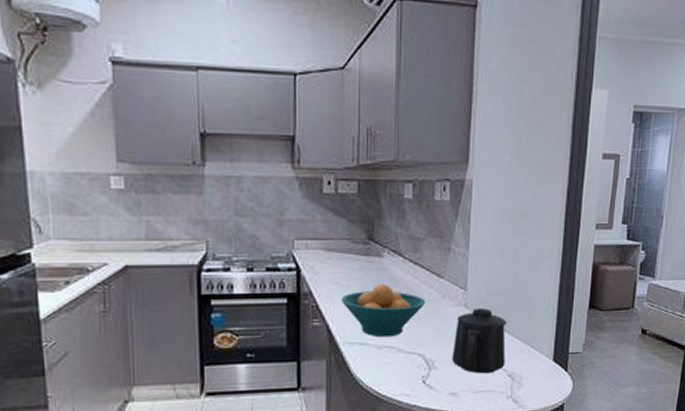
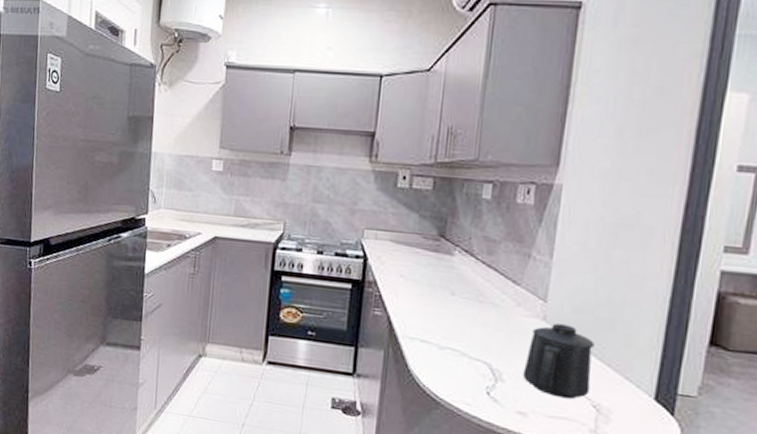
fruit bowl: present [341,284,426,338] -> none [404,283,498,339]

